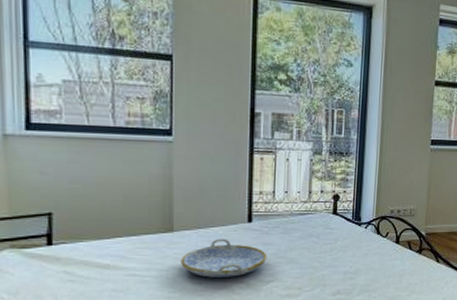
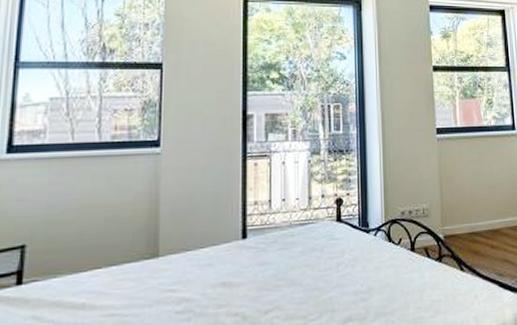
serving tray: present [180,238,267,278] -> none [165,261,265,312]

